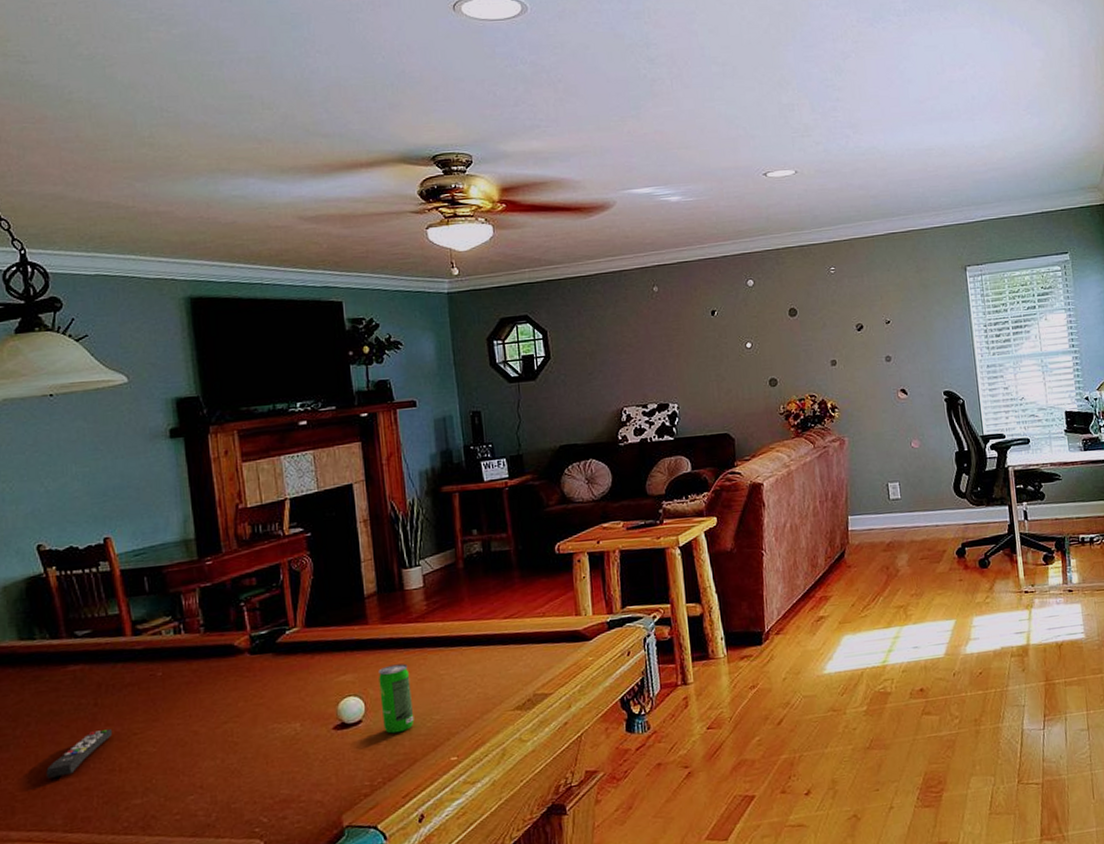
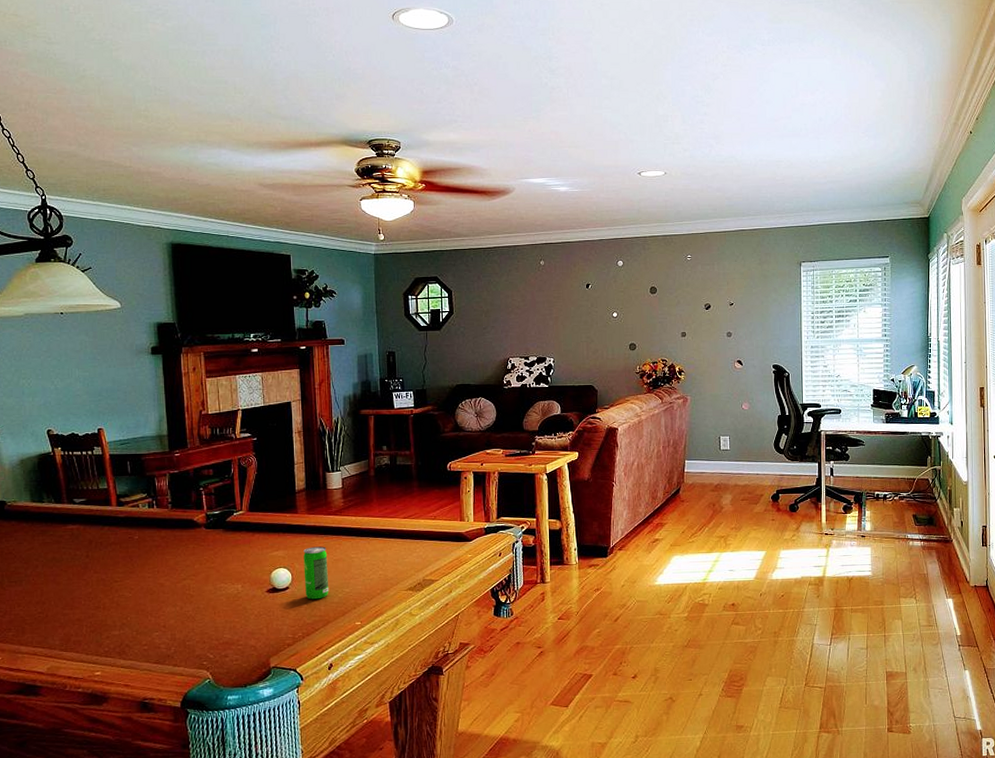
remote control: present [46,729,113,778] -> none [49,576,100,609]

